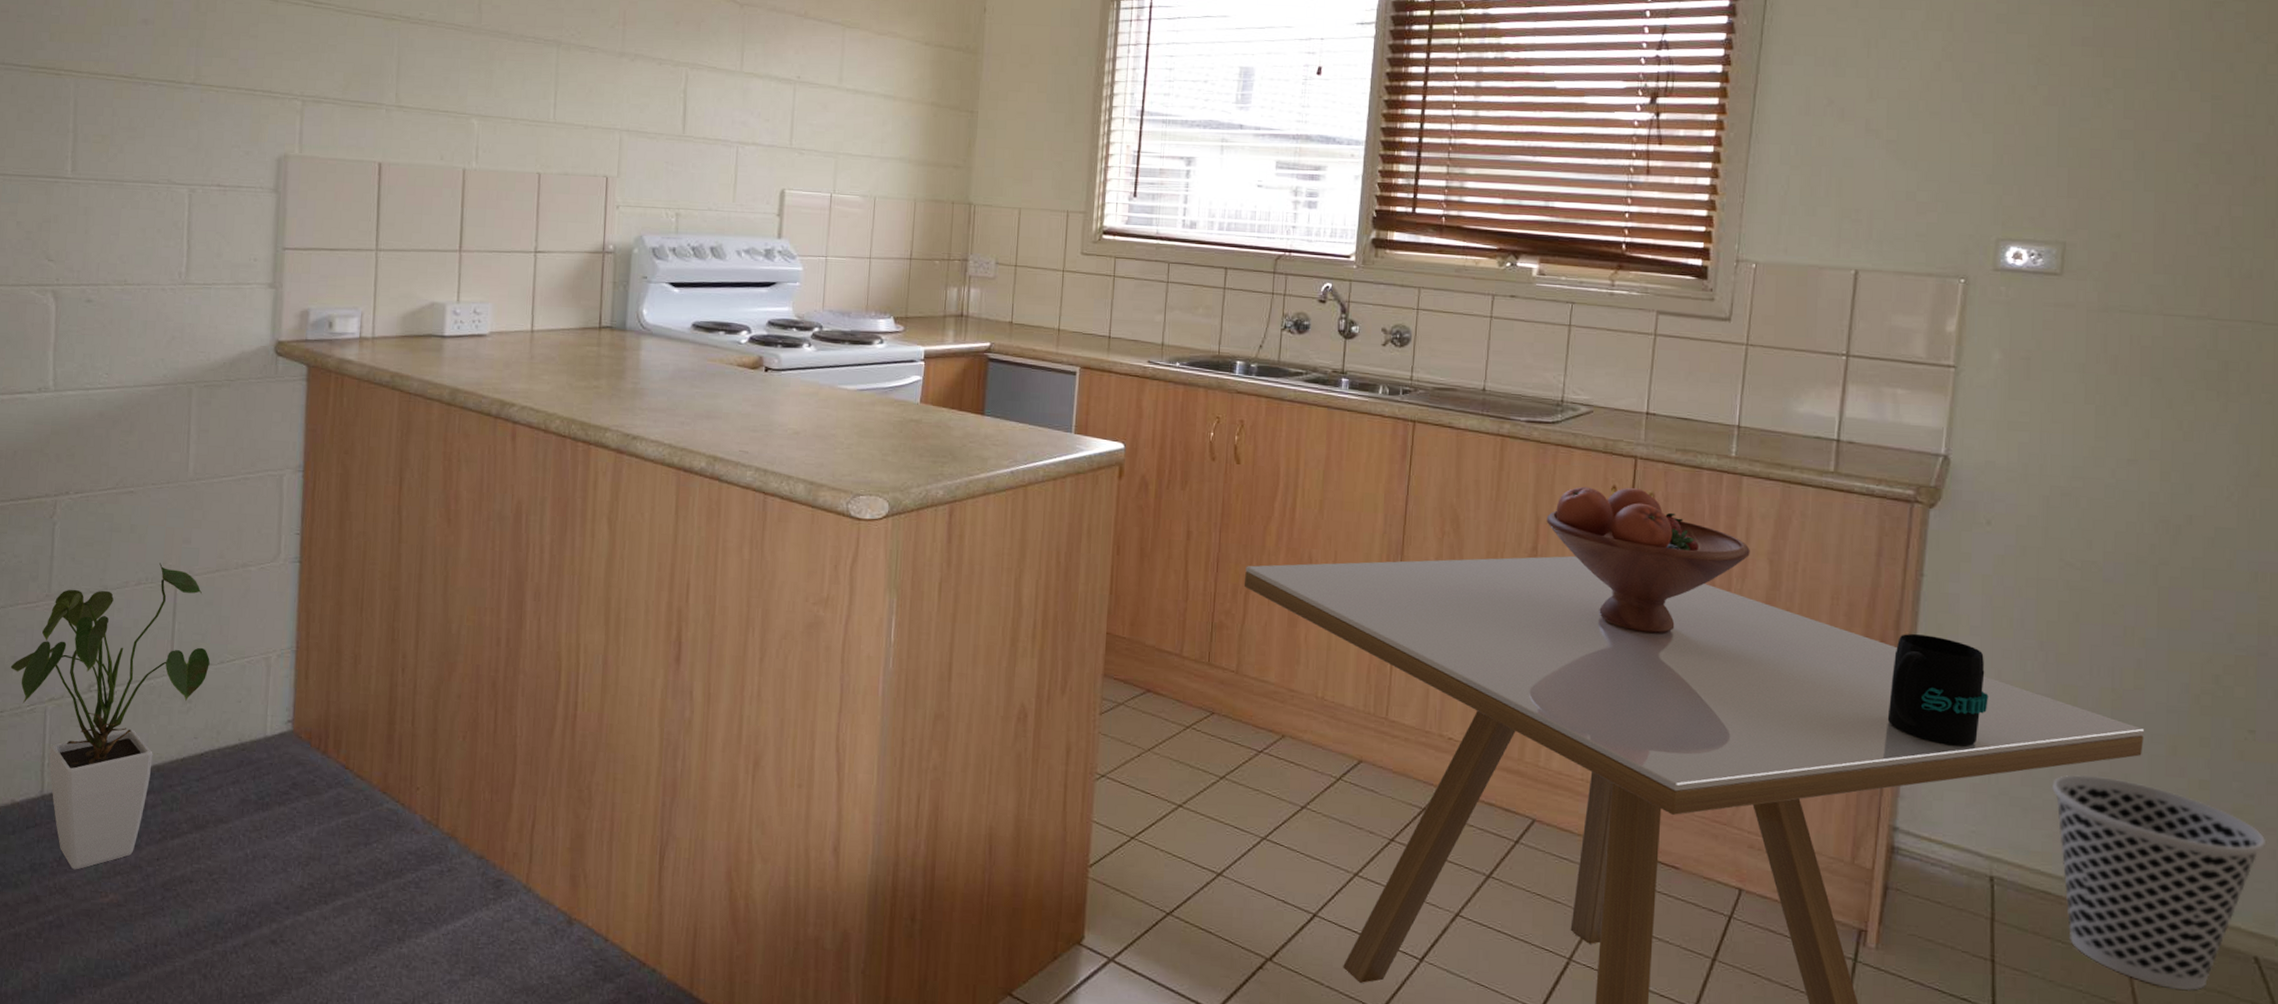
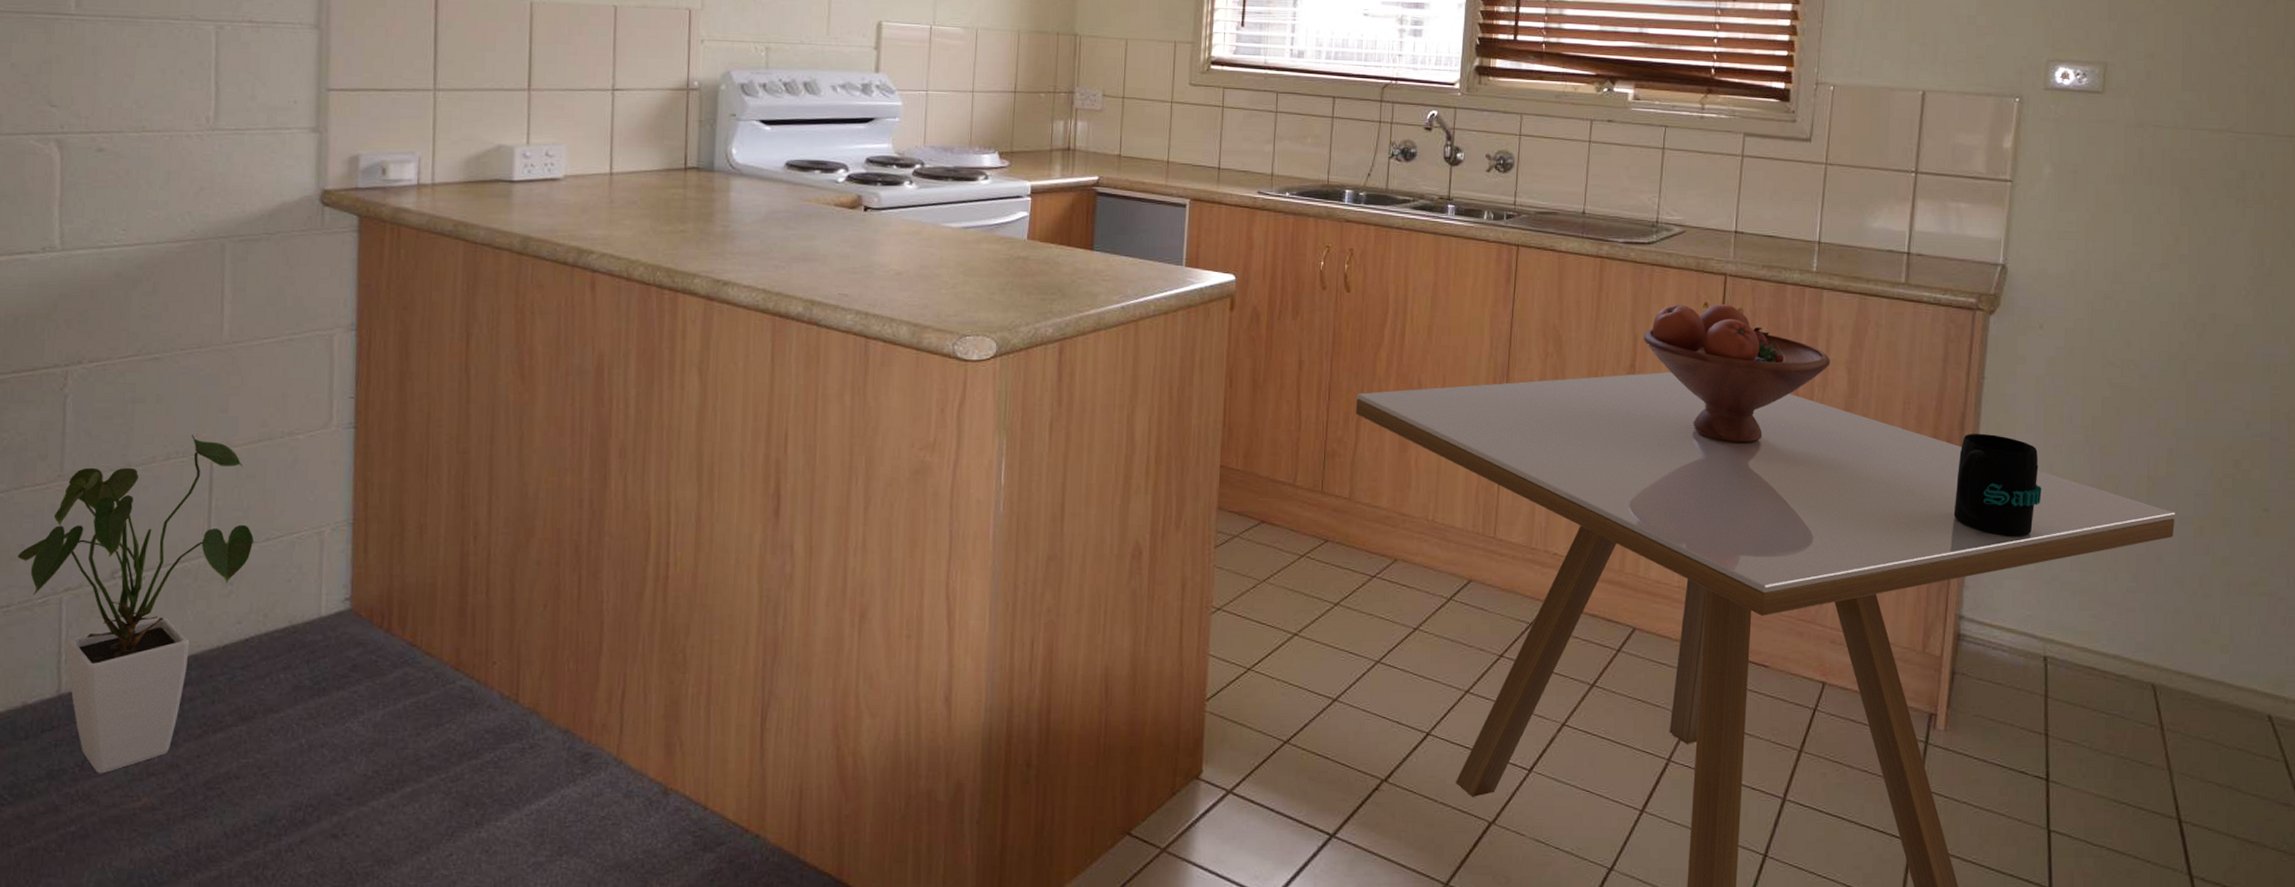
wastebasket: present [2051,775,2267,991] -> none [2096,557,2278,751]

